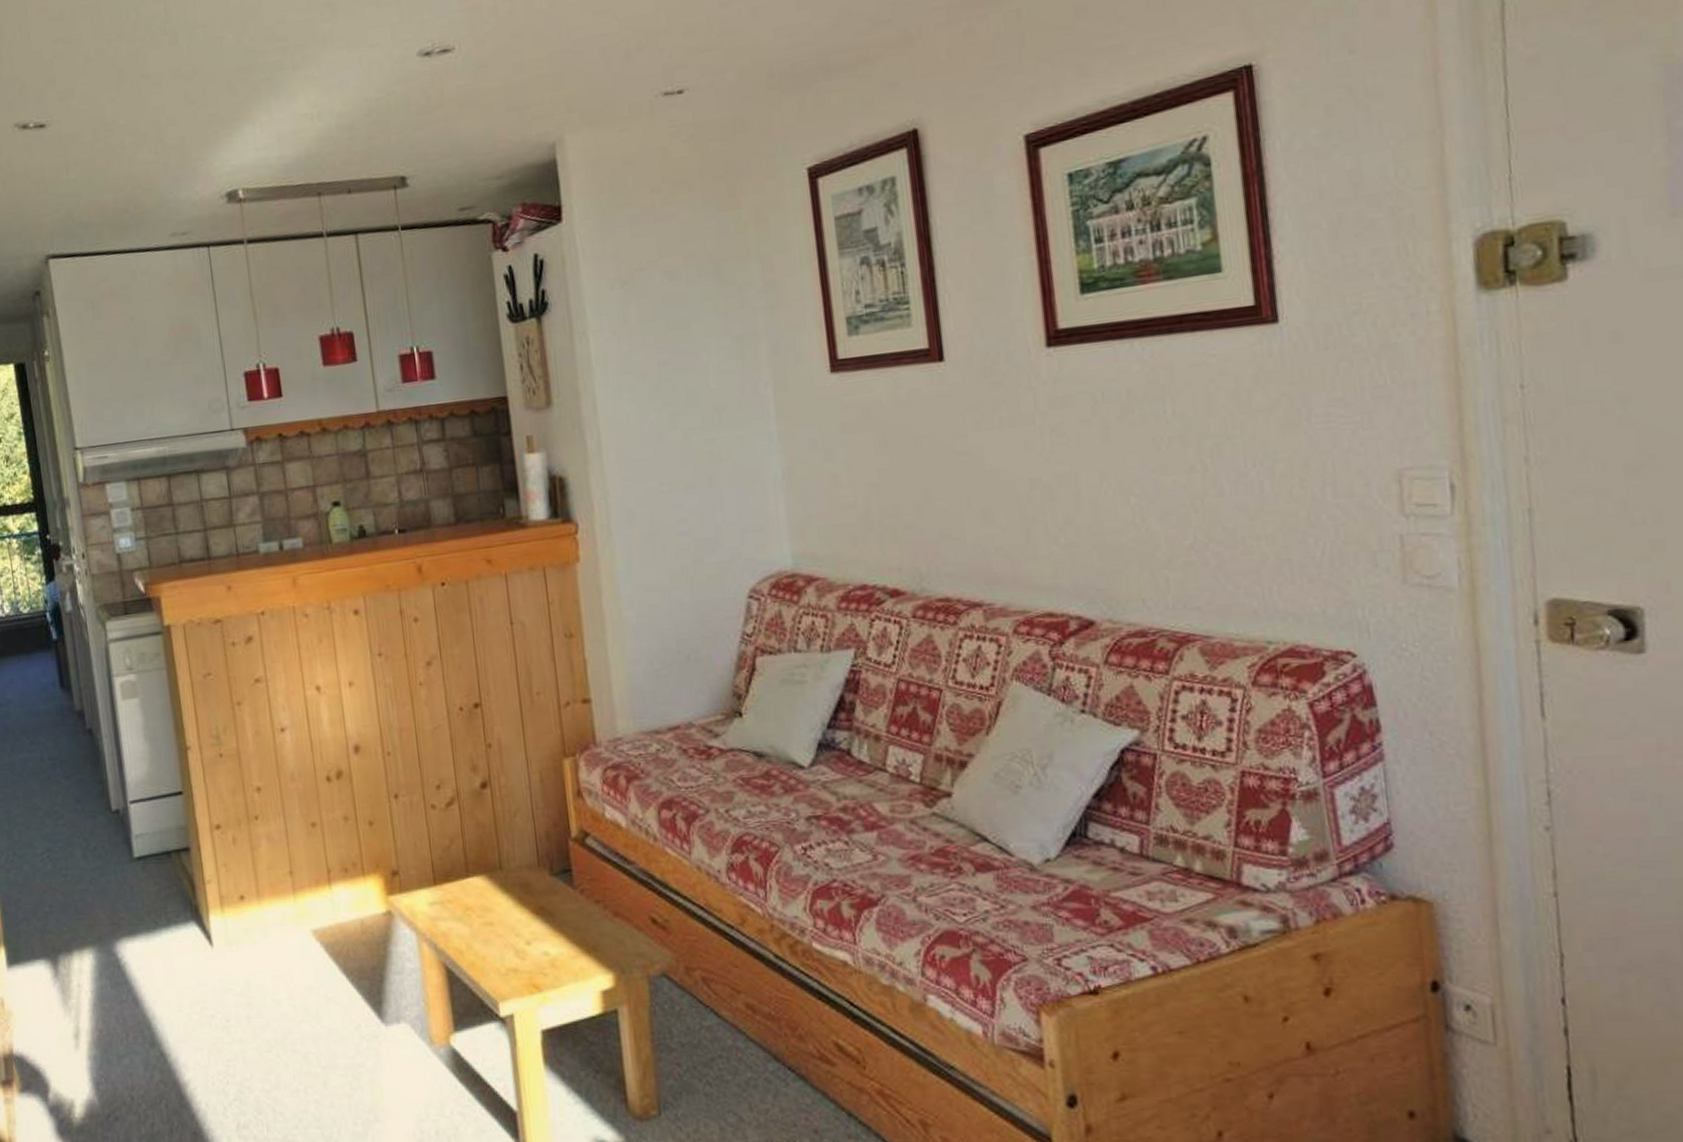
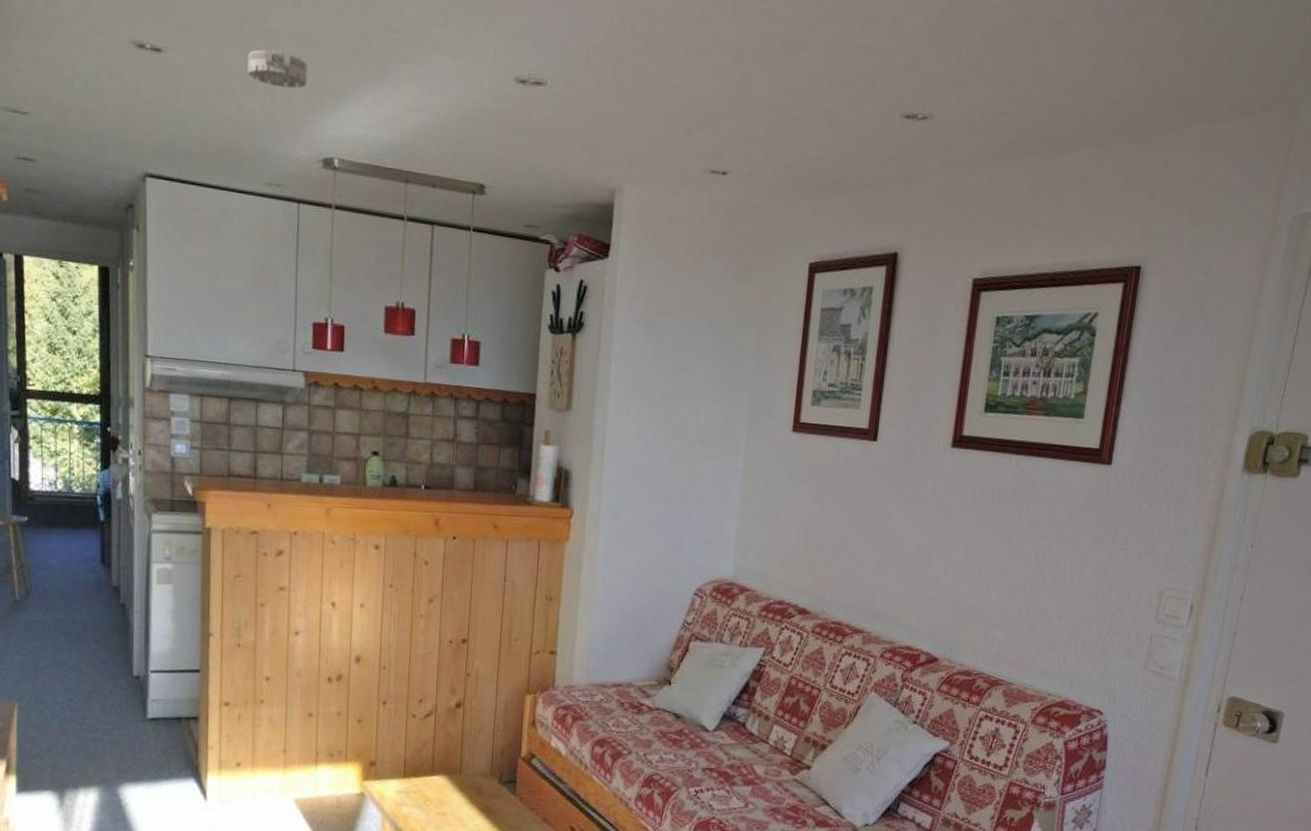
smoke detector: none [132,93,197,132] -> present [247,49,308,89]

